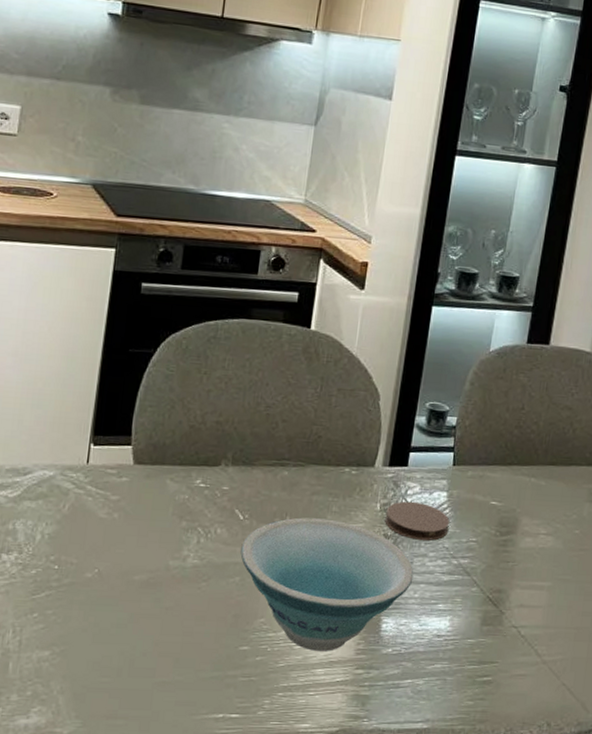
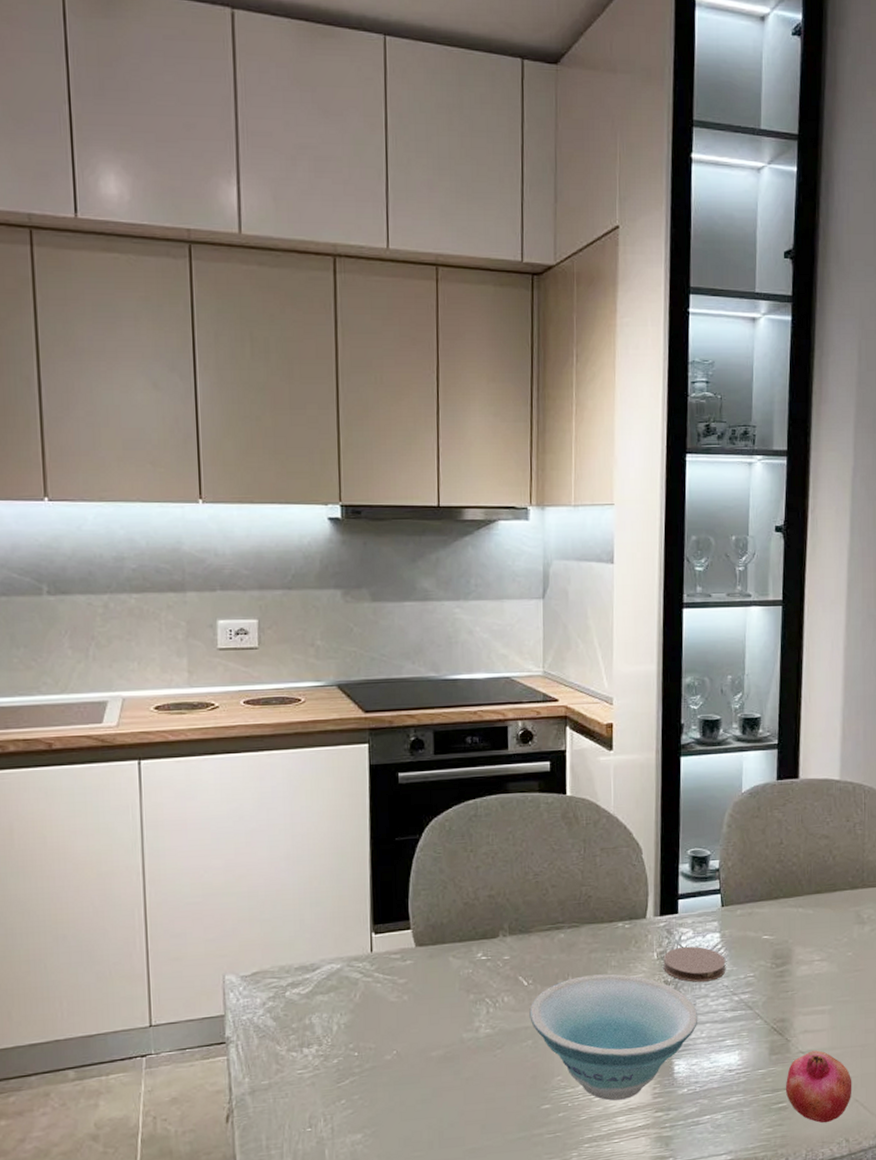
fruit: none [492,627,562,704] -> present [785,1050,852,1123]

